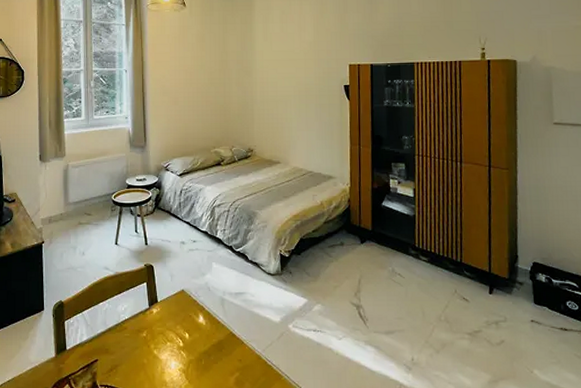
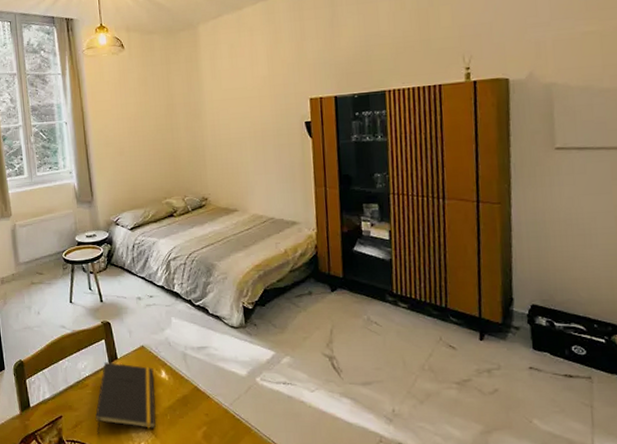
notepad: none [130,305,192,379] -> present [95,362,156,434]

